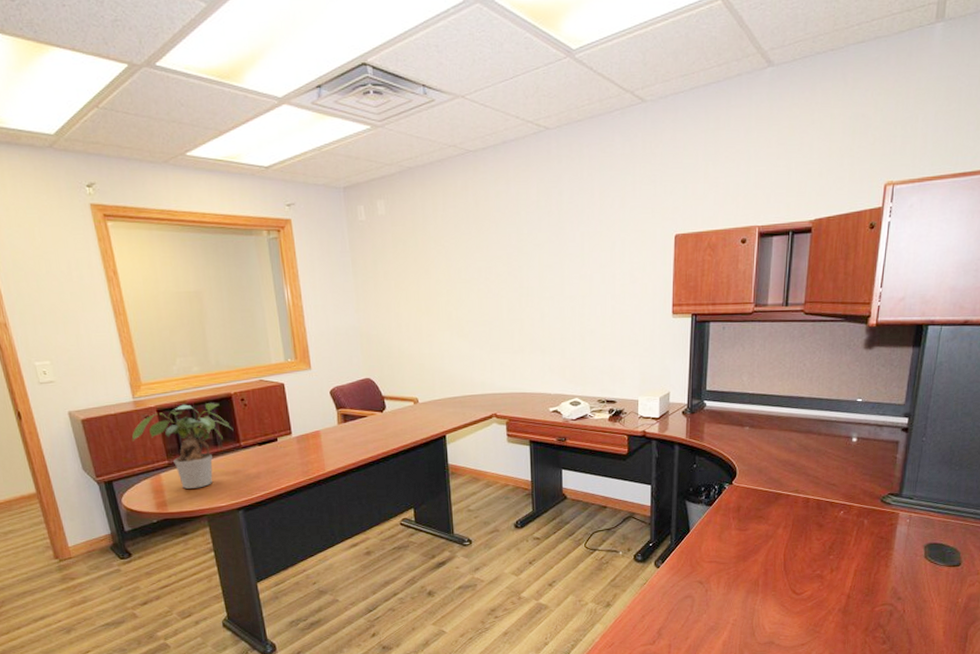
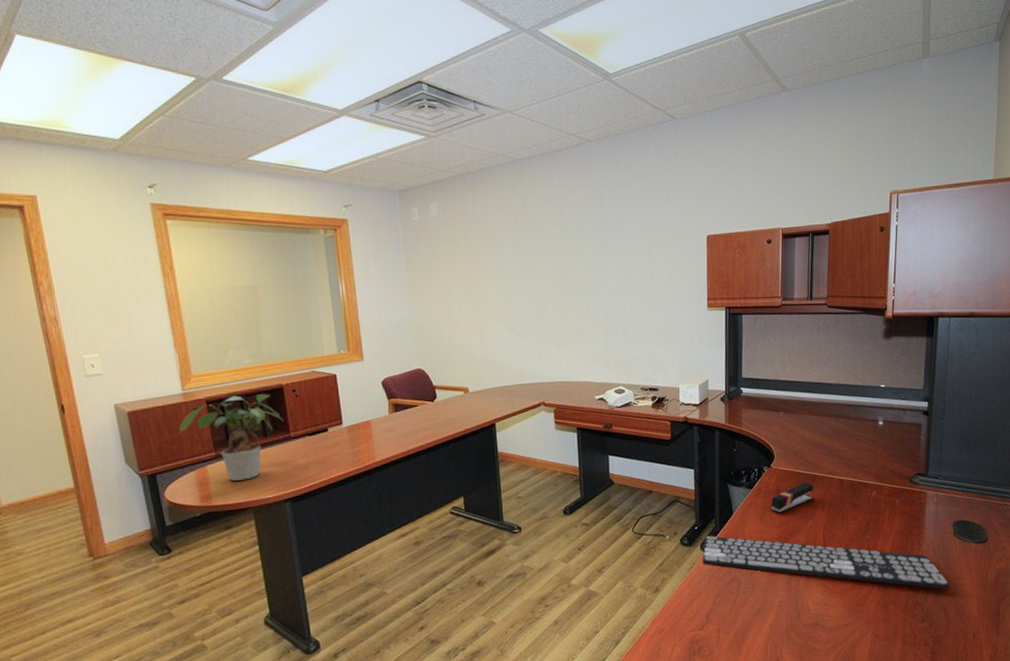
keyboard: none [656,553,916,612] -> present [702,536,950,589]
stapler: none [730,501,777,532] -> present [771,482,814,514]

